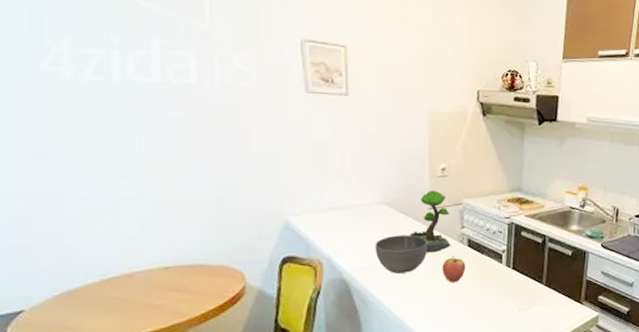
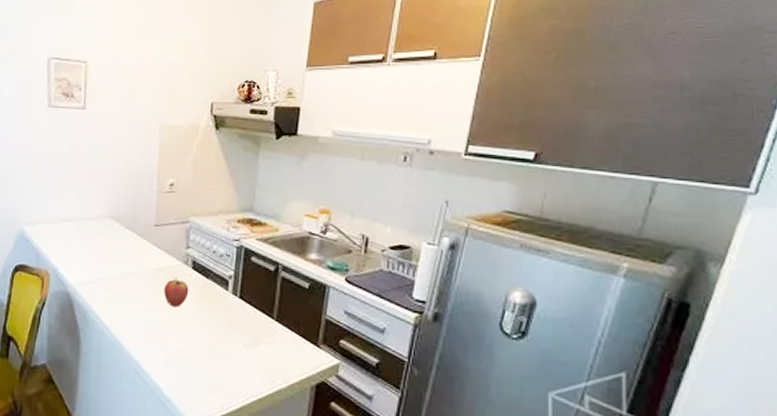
bowl: present [375,235,428,273] -> none [99,251,152,292]
plant: present [409,190,451,253] -> none [133,206,175,272]

